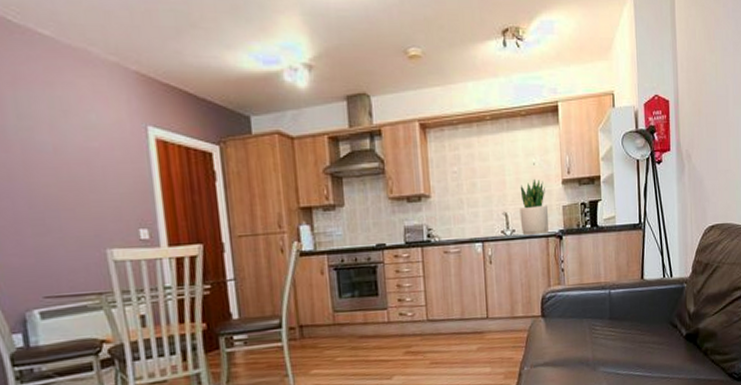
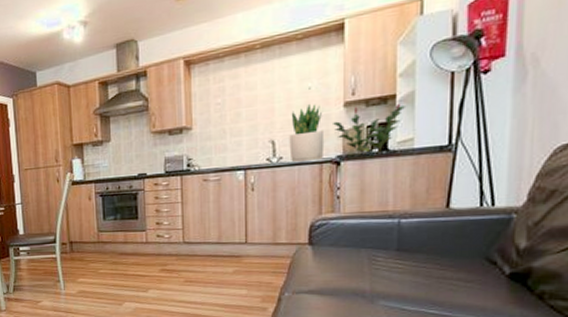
flowering plant: none [555,184,608,230] -> present [333,103,407,155]

